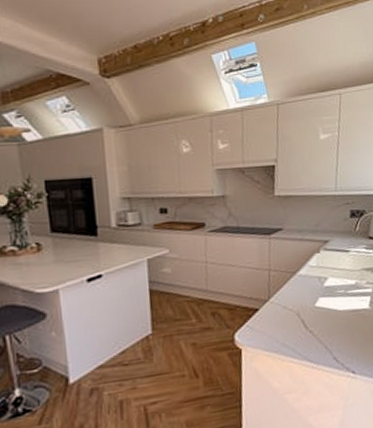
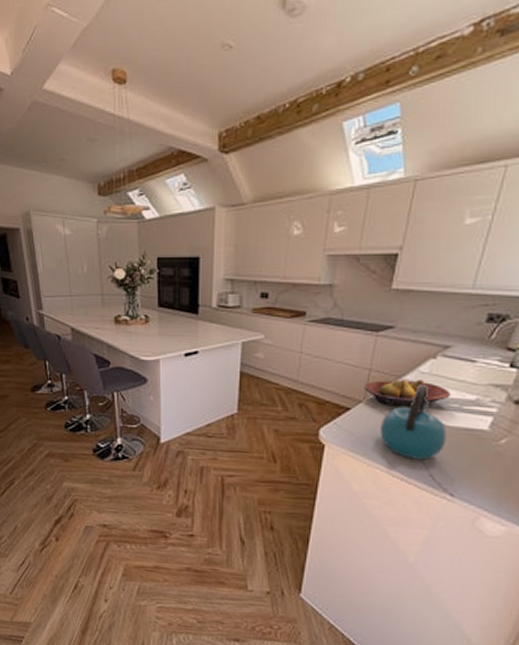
fruit bowl: none [266,272,337,302] -> present [364,378,451,408]
kettle: none [286,276,341,347] -> present [380,383,447,460]

